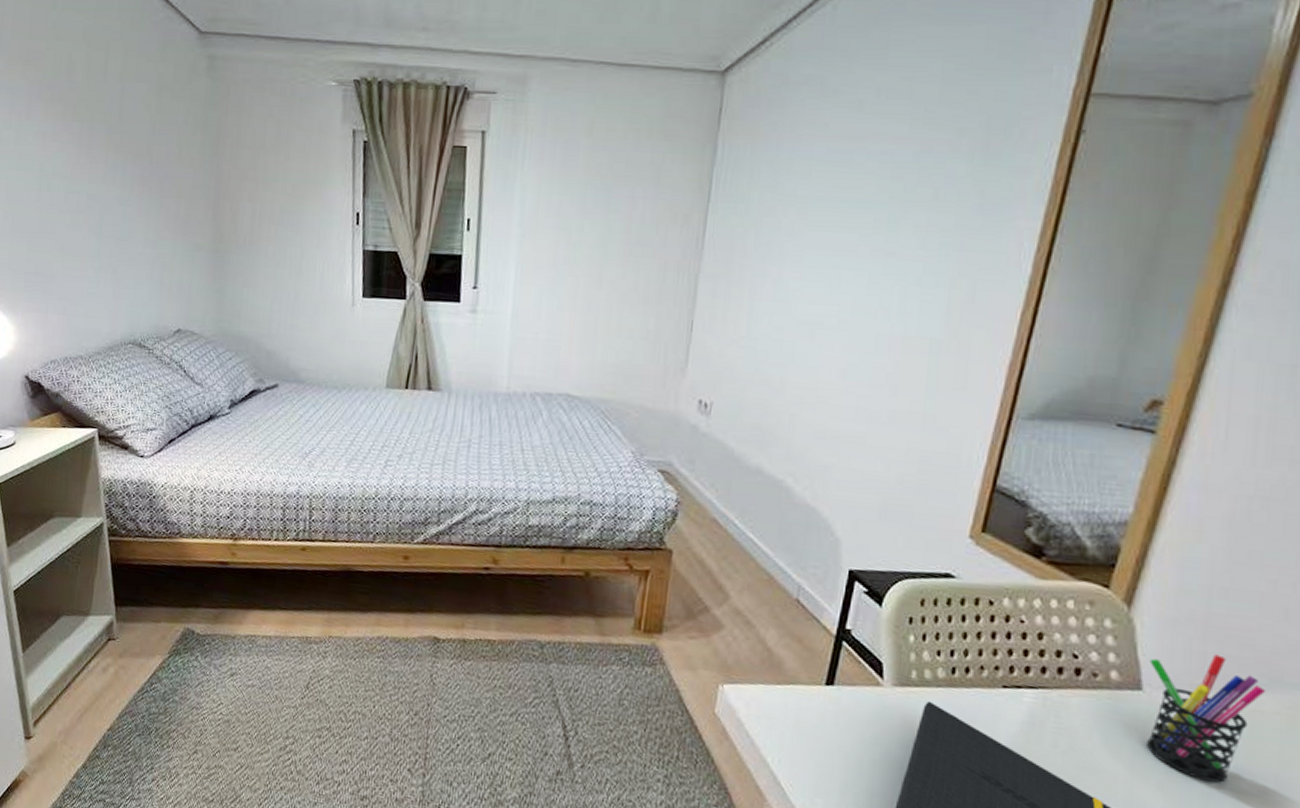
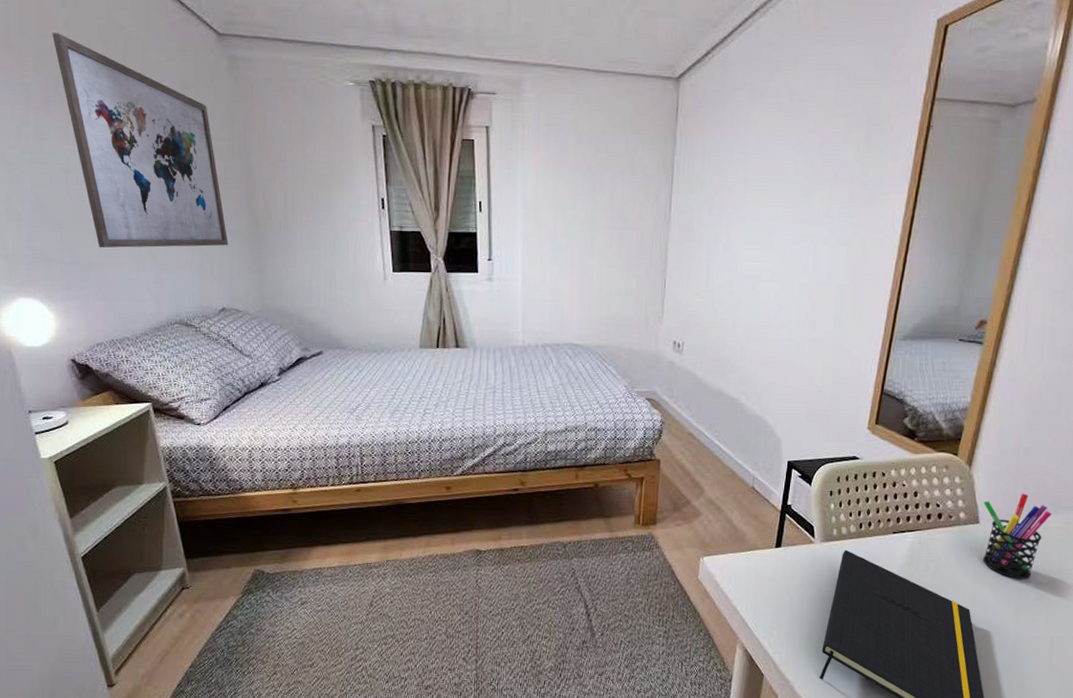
wall art: none [41,35,190,261] -> present [52,33,228,248]

